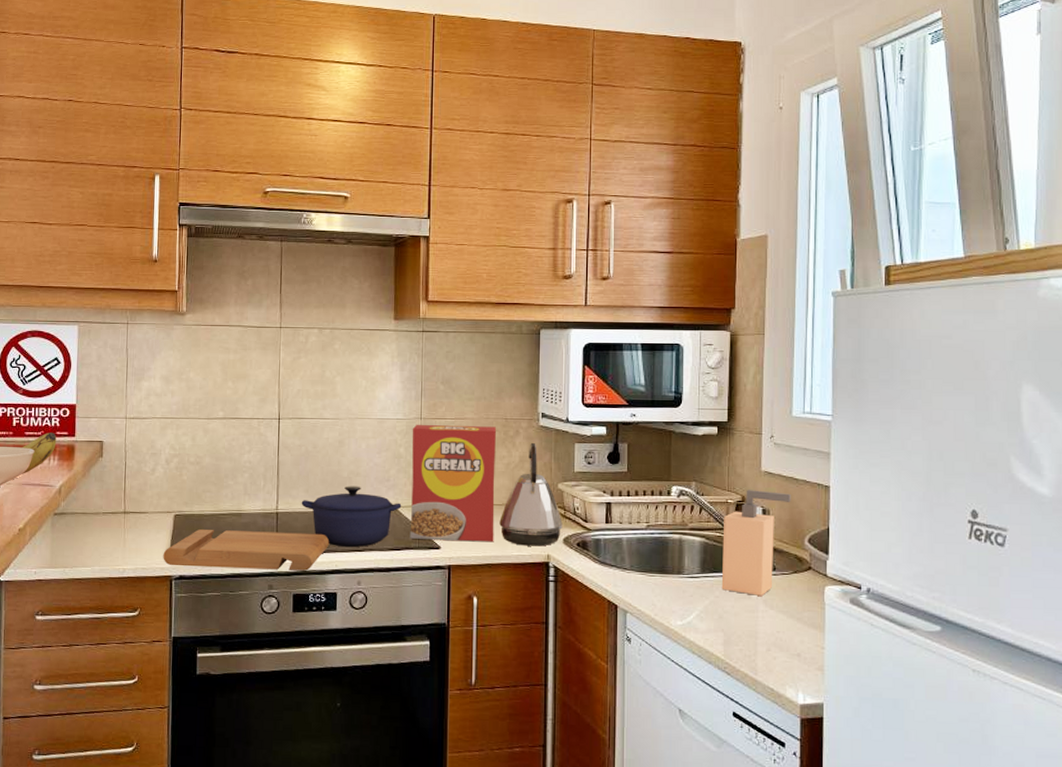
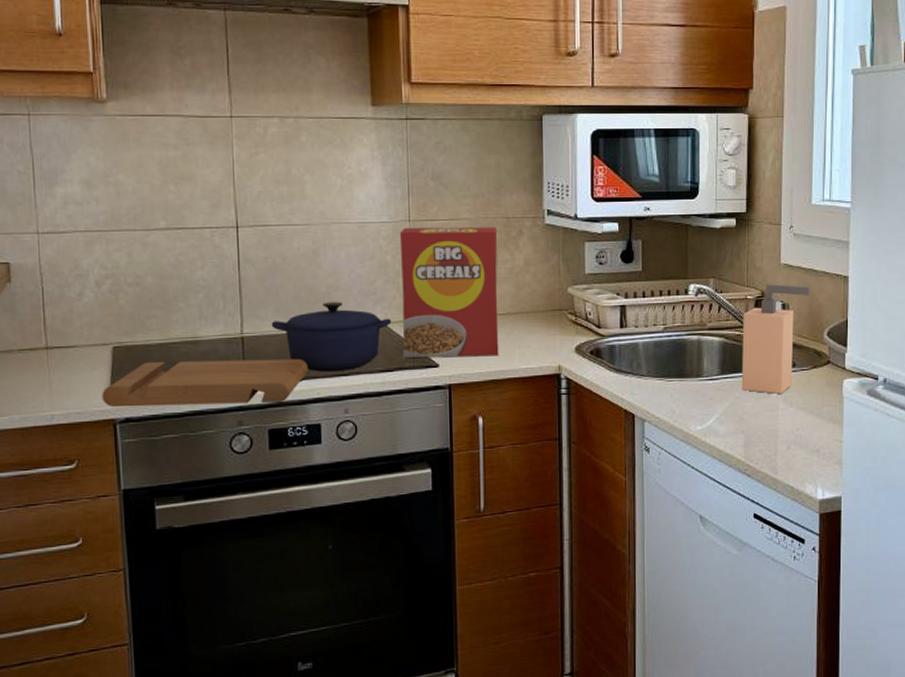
kettle: present [499,442,563,547] -> none [504,243,574,358]

